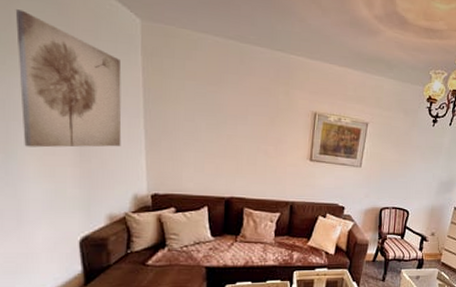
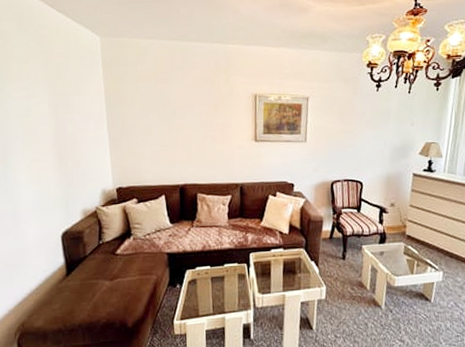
wall art: present [15,9,122,148] -> none [8,46,90,157]

